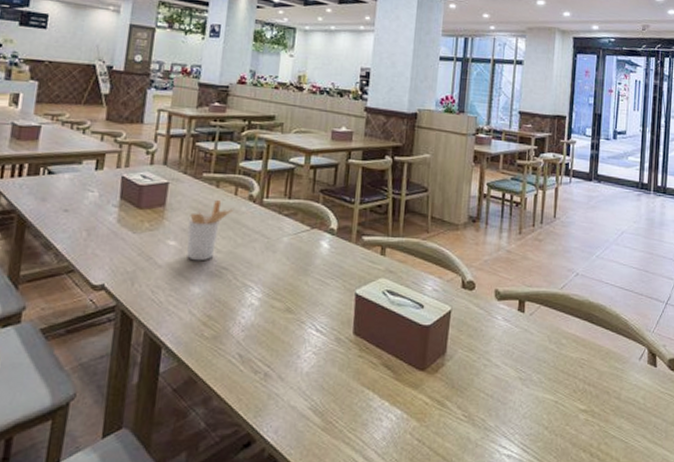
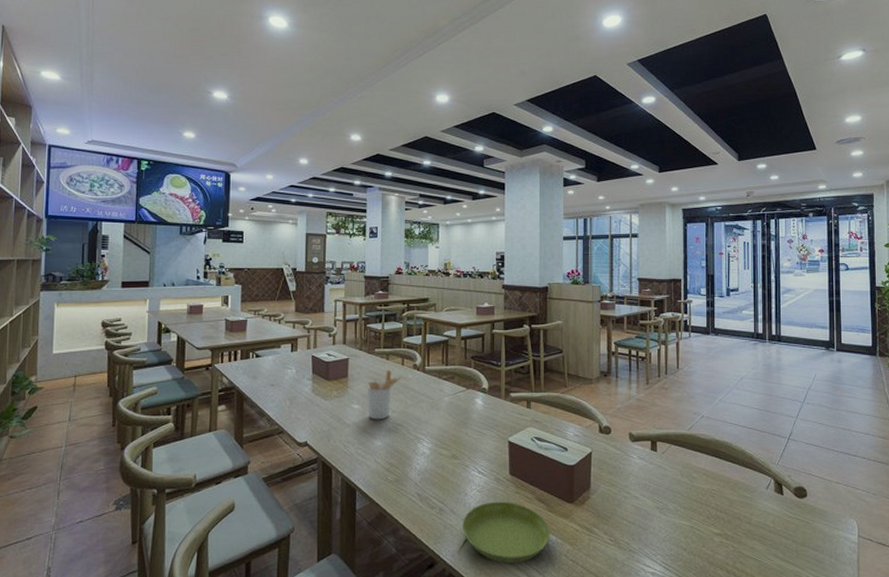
saucer: none [290,366,396,442] -> present [461,501,551,563]

